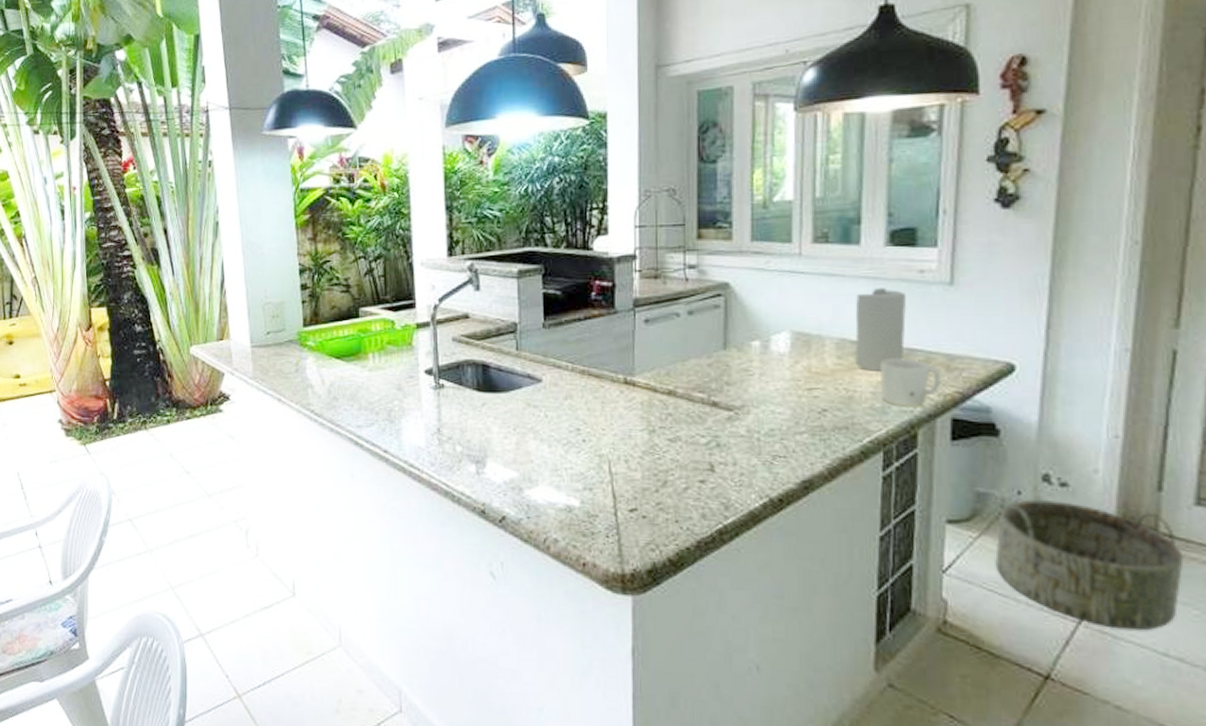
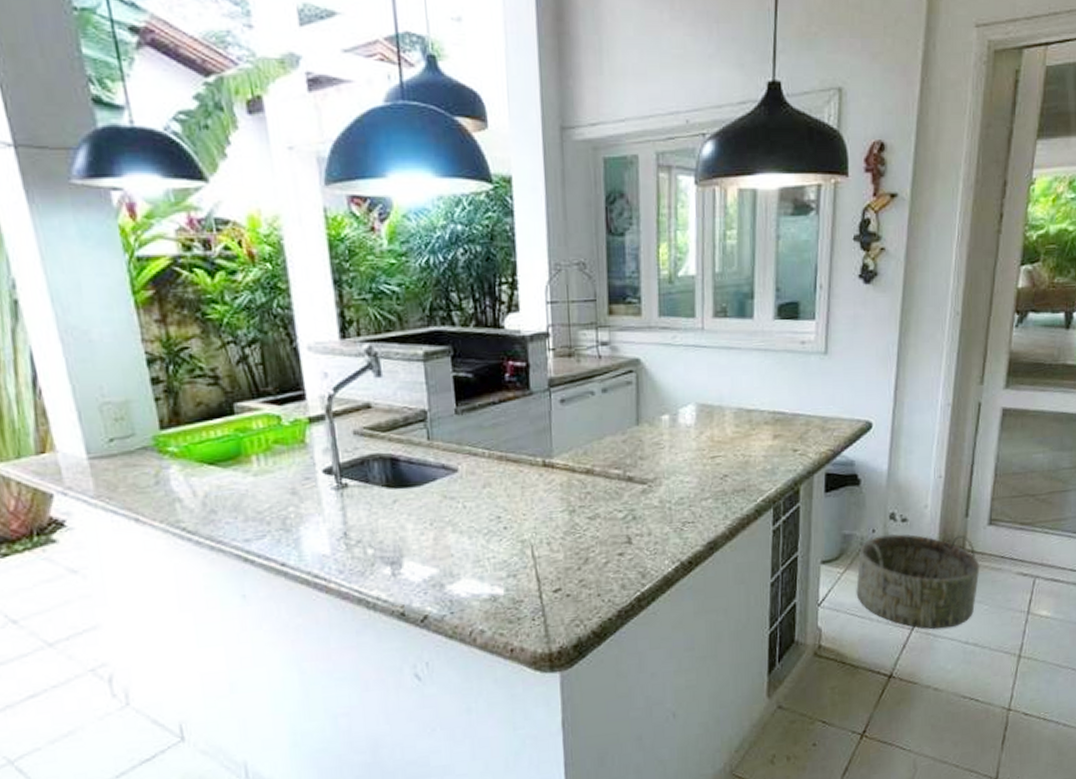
paper towel holder: present [855,288,906,373] -> none [750,359,791,438]
mug: present [879,358,942,407] -> none [770,423,818,467]

